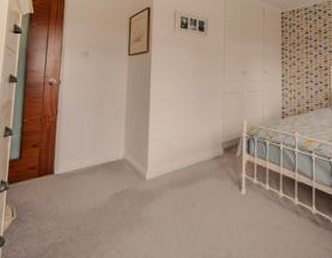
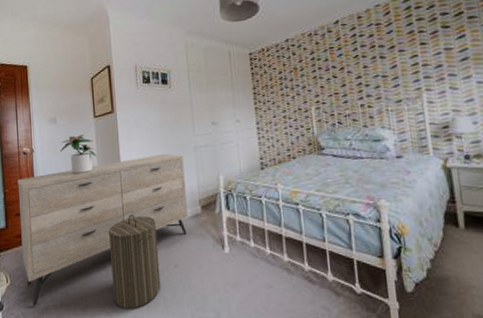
dresser: none [33,96,211,242] -> present [17,154,188,306]
potted plant: none [89,71,126,109] -> present [60,135,97,174]
laundry hamper: none [127,153,179,246] -> present [108,215,161,308]

